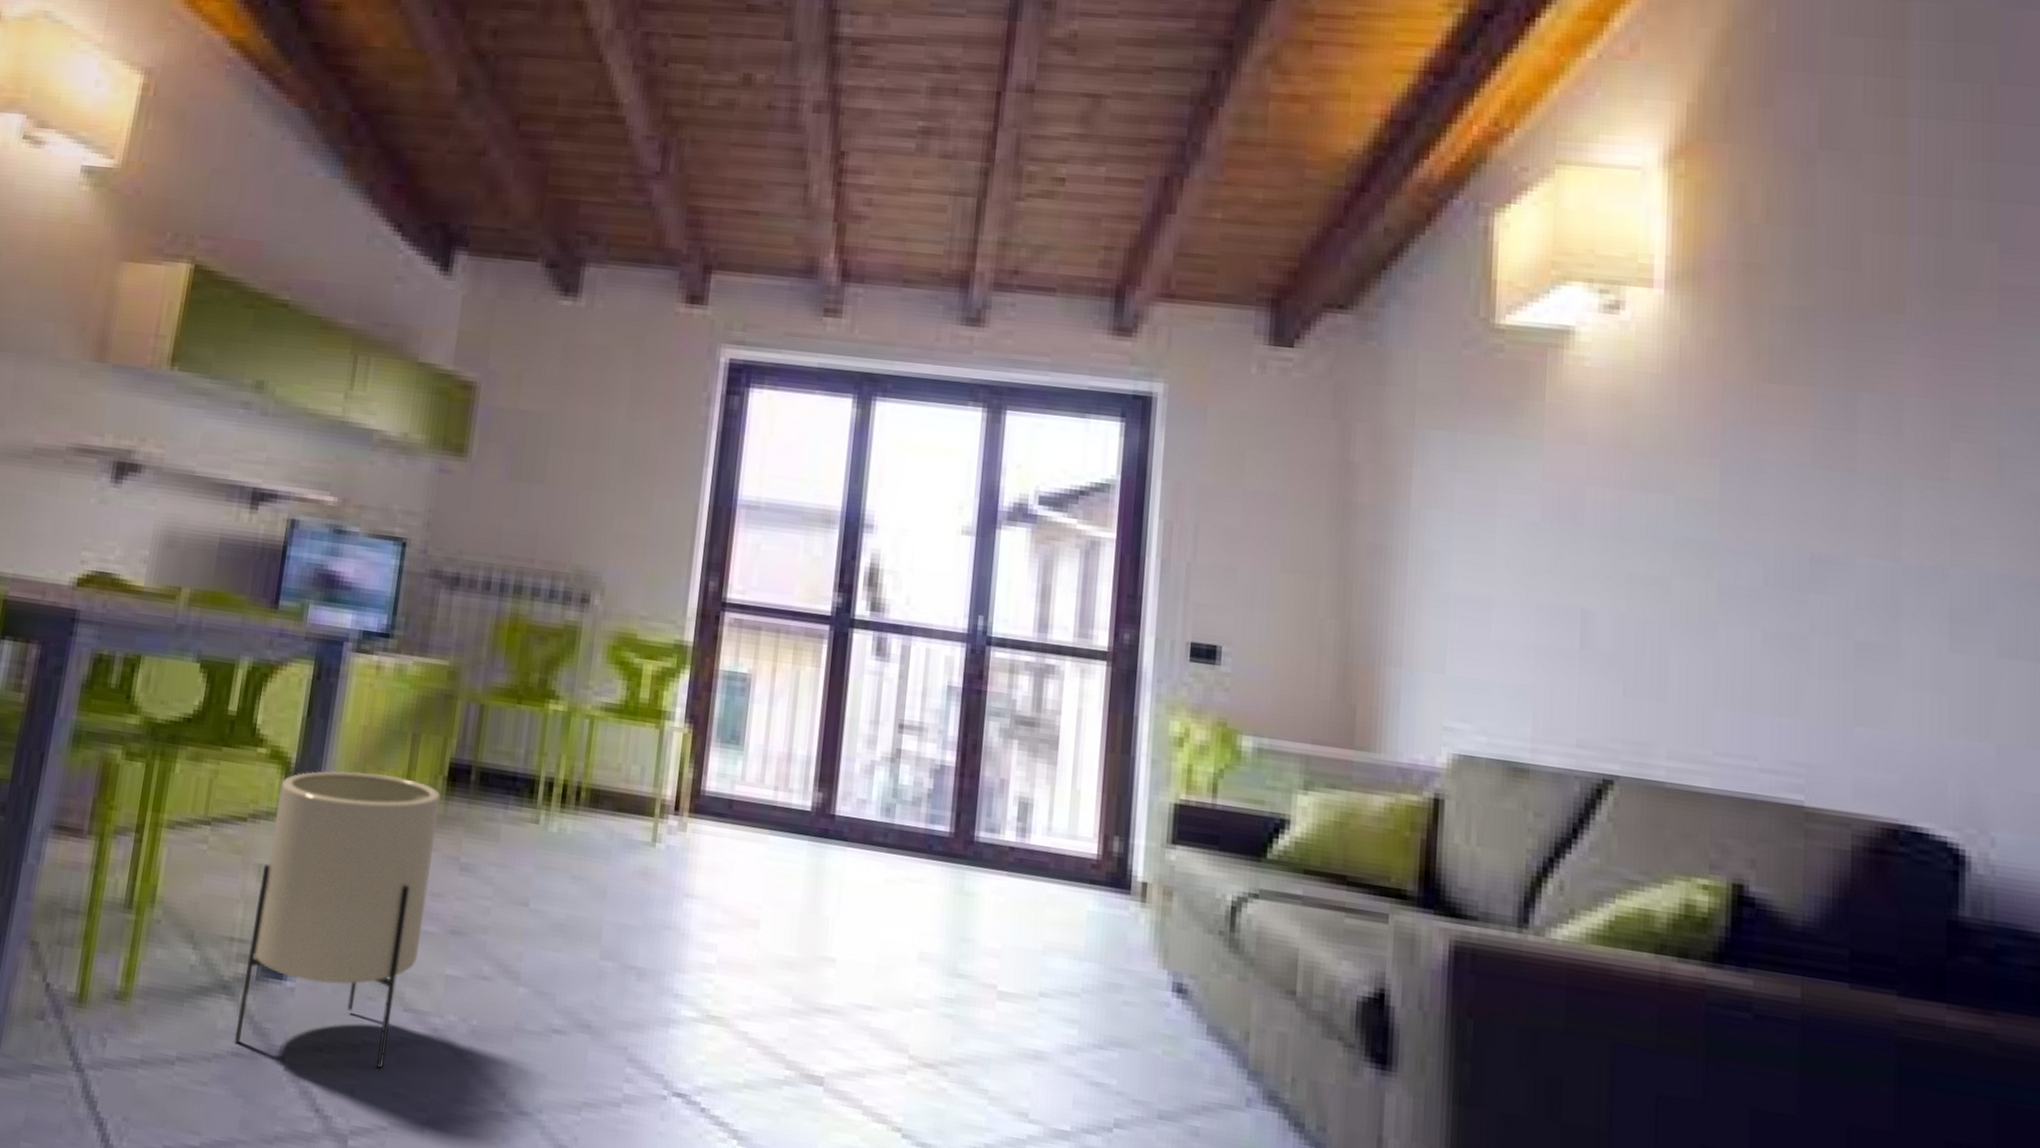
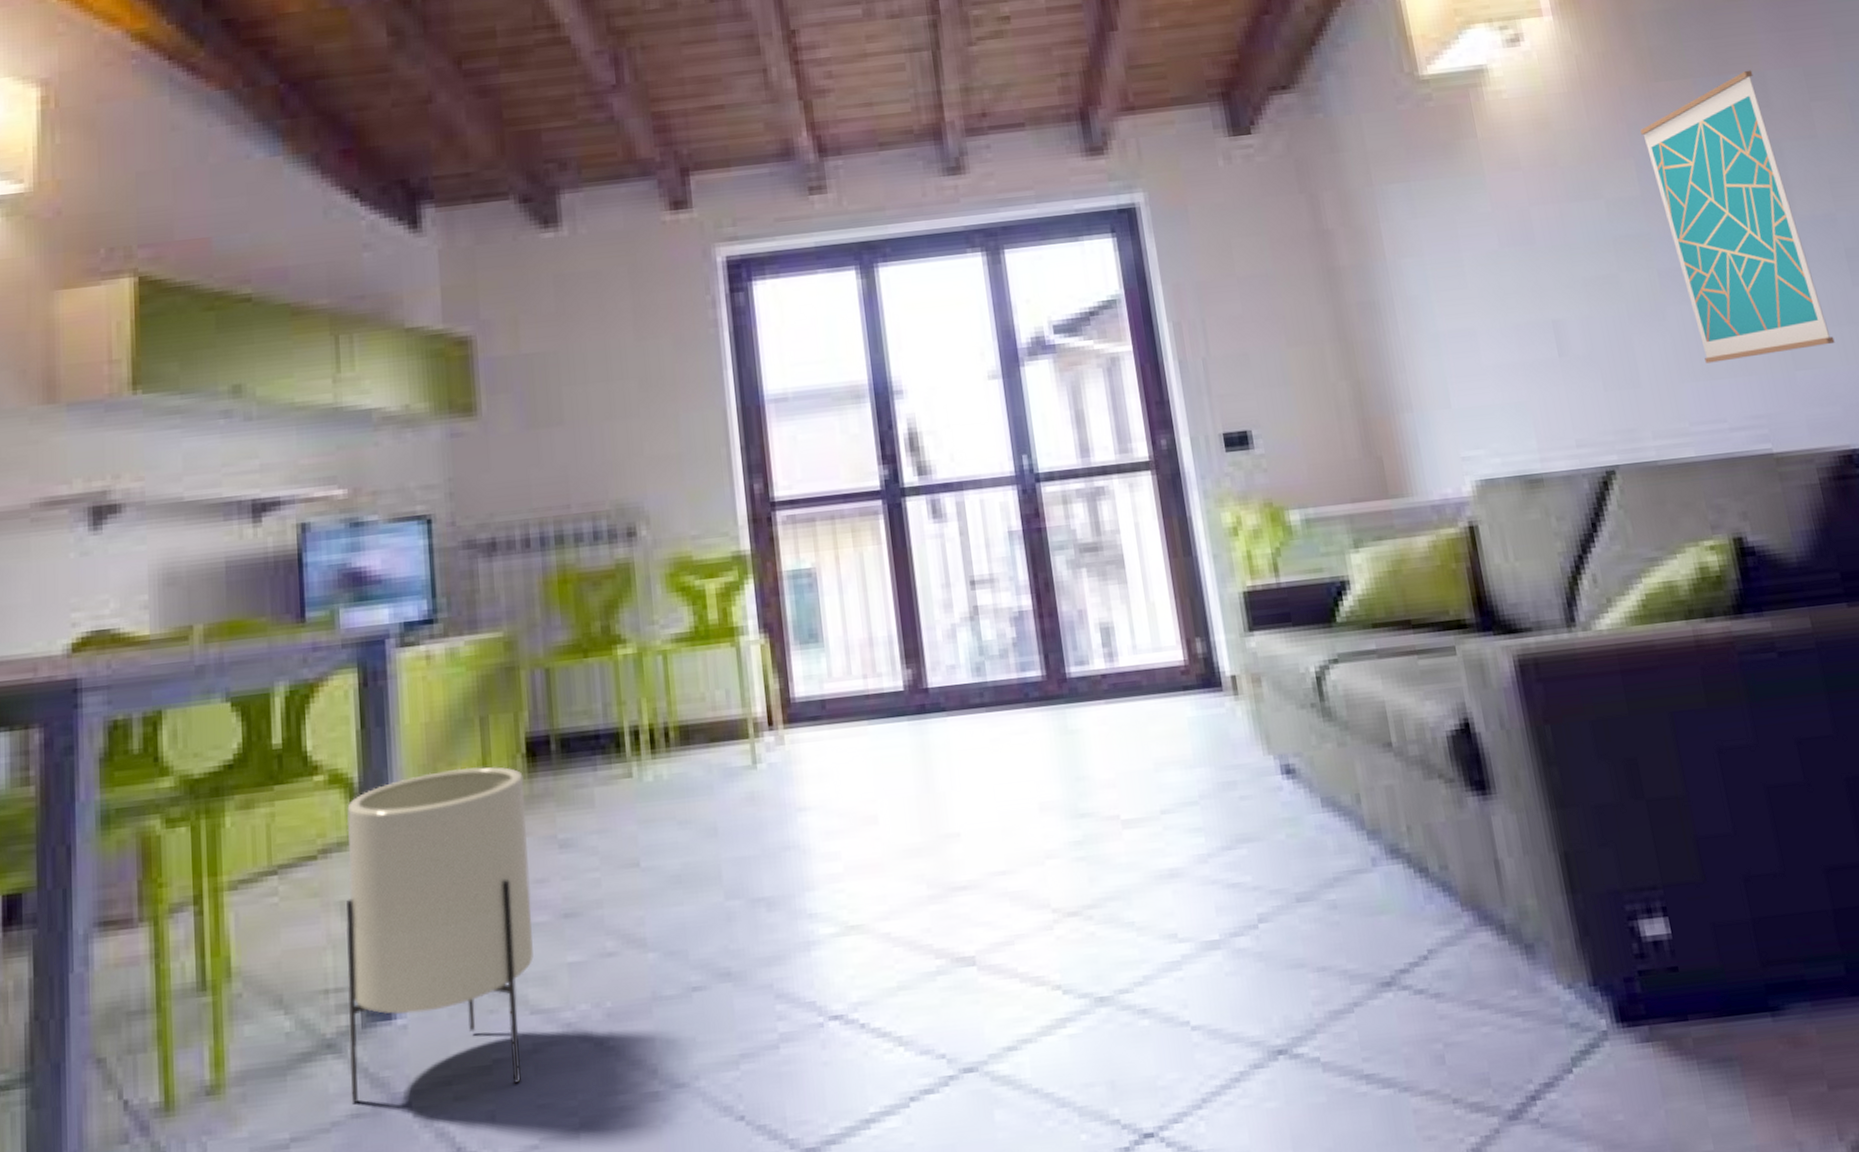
wall art: none [1737,391,1911,707] -> present [1640,70,1835,364]

